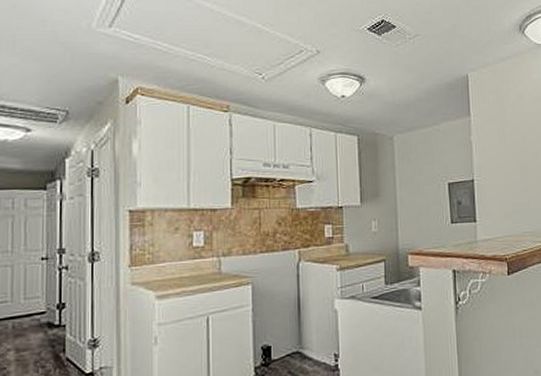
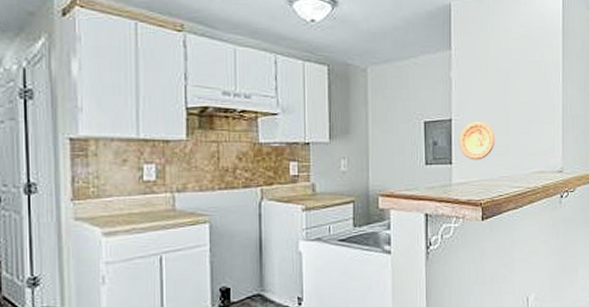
decorative plate: none [482,180,517,218] -> present [459,121,496,160]

